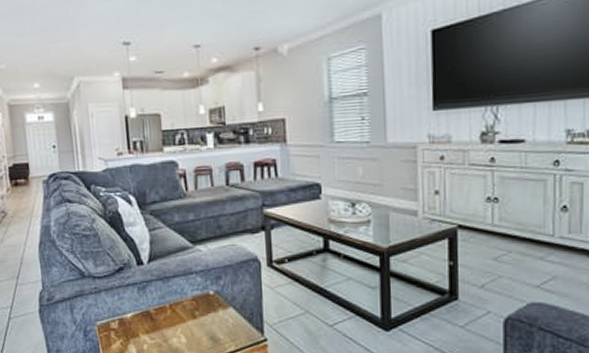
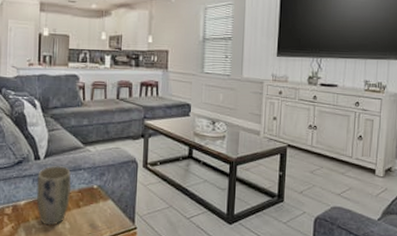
plant pot: none [143,269,183,340] -> present [36,165,71,226]

